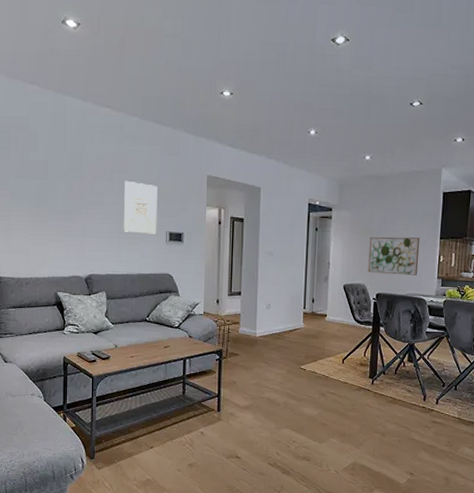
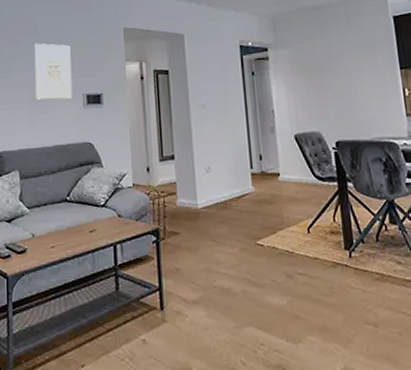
wall art: present [368,236,420,276] -> none [316,70,381,118]

